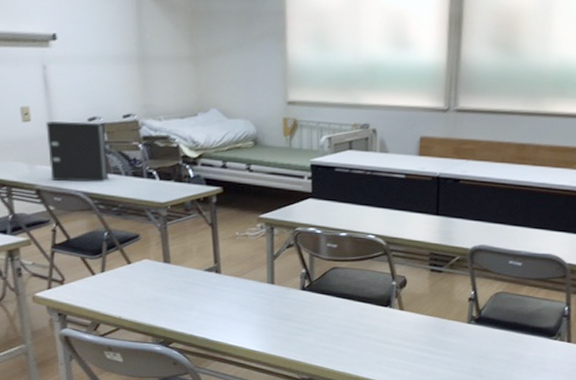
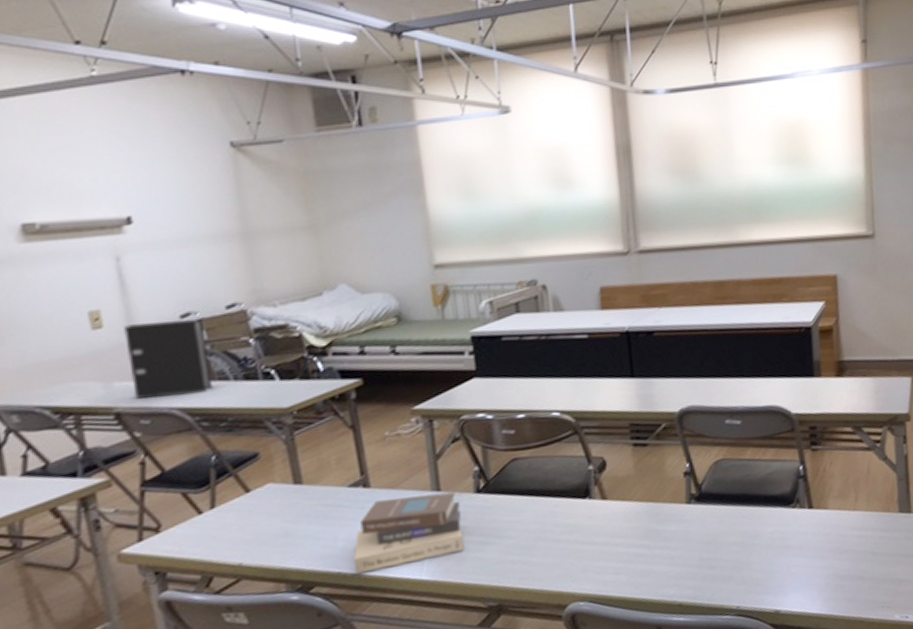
books: none [203,284,289,338] -> present [353,492,465,574]

